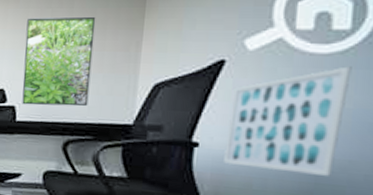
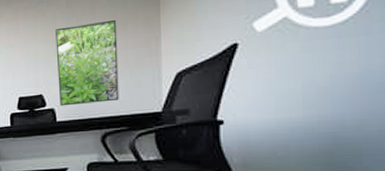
wall art: present [224,66,352,176] -> none [247,34,354,137]

